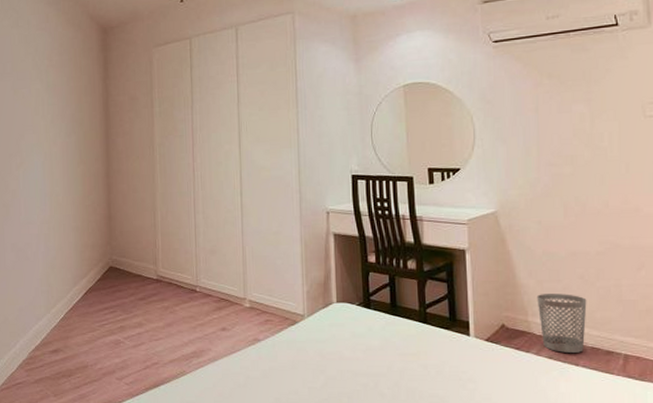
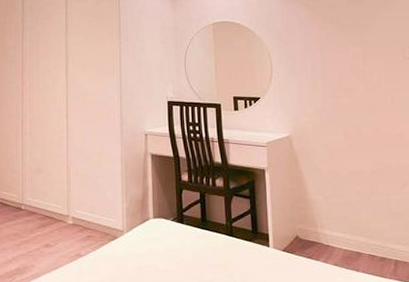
wastebasket: present [536,294,587,353] -> none [324,208,365,260]

